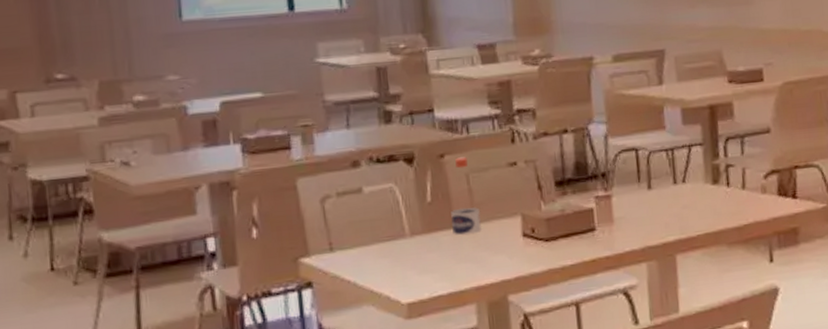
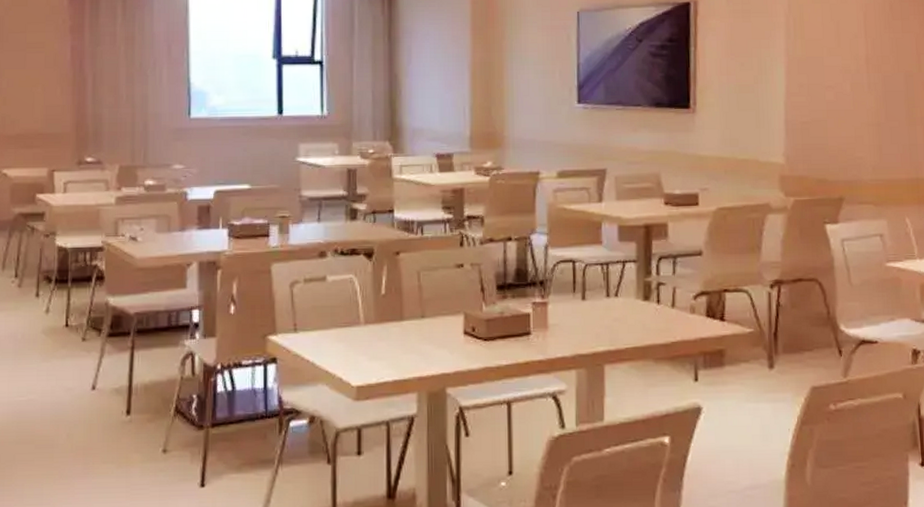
water bottle: present [450,157,483,236] -> none [400,255,428,328]

